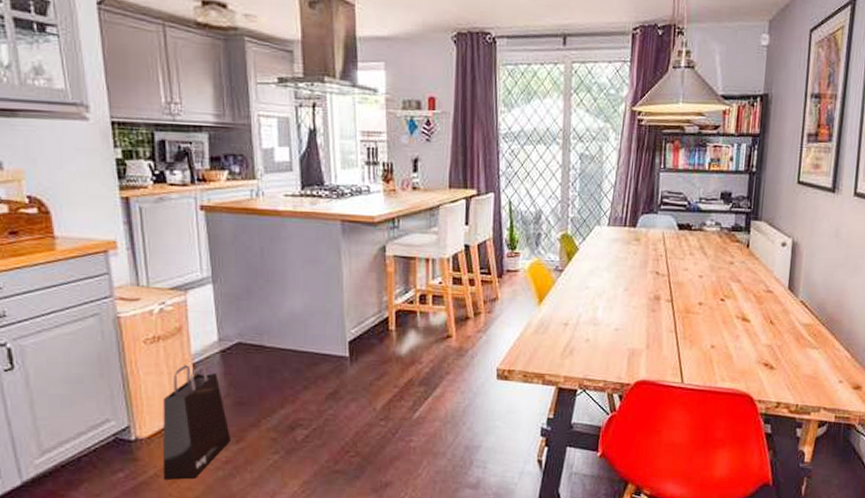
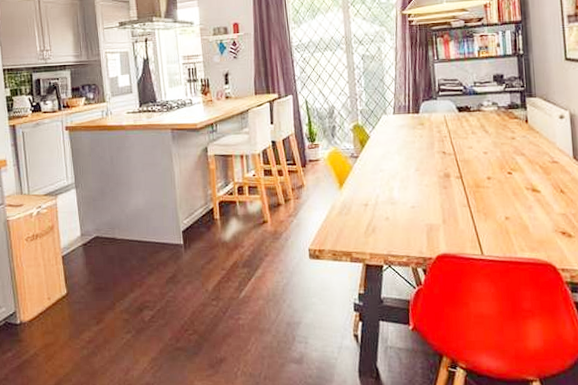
shopping bag: present [162,364,230,480] -> none [40,256,92,358]

